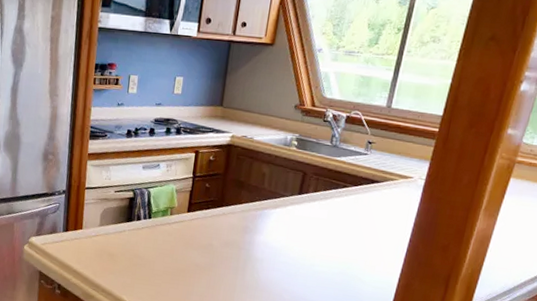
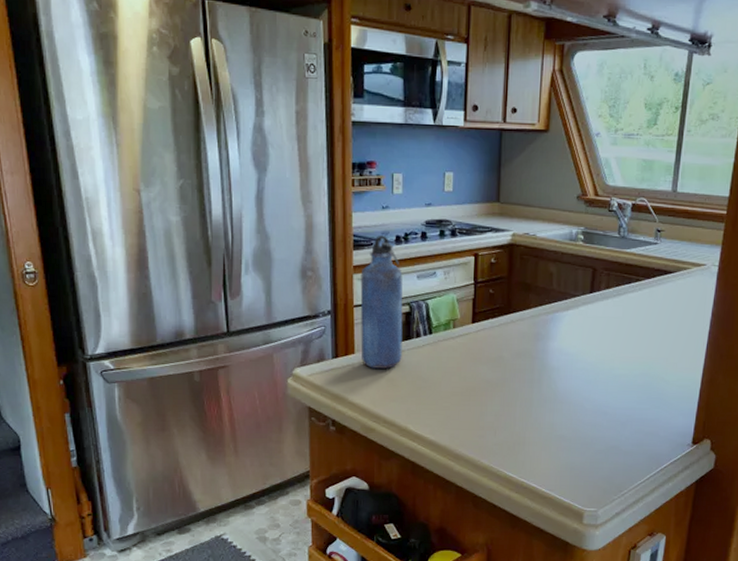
water bottle: none [88,129,130,245] -> present [360,236,403,369]

